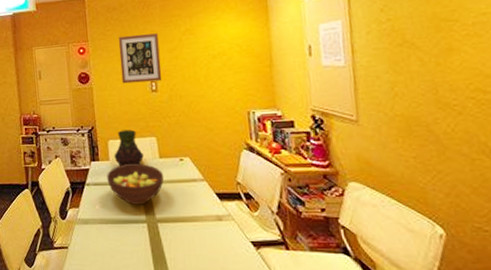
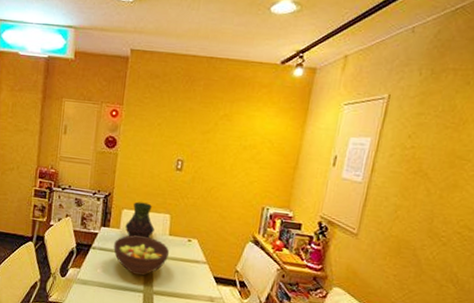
wall art: present [118,33,162,84] -> none [149,107,196,161]

